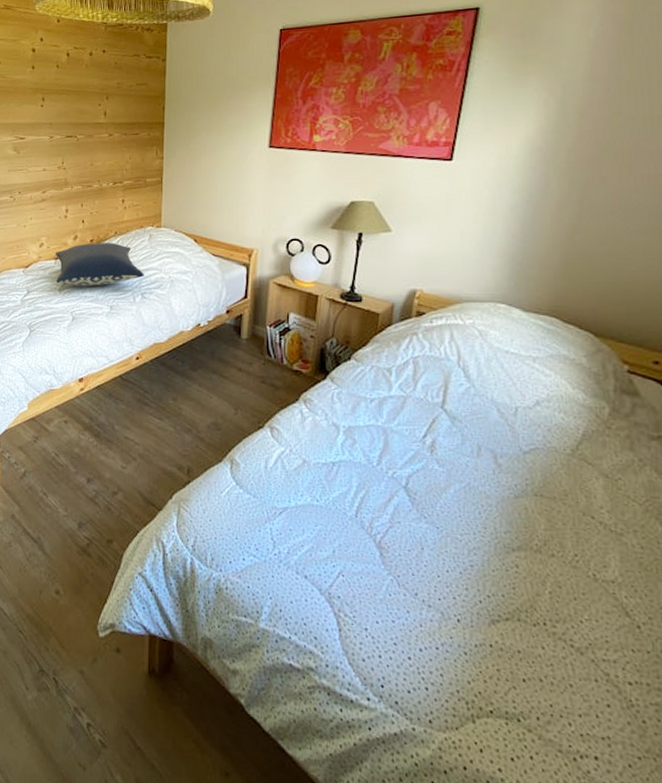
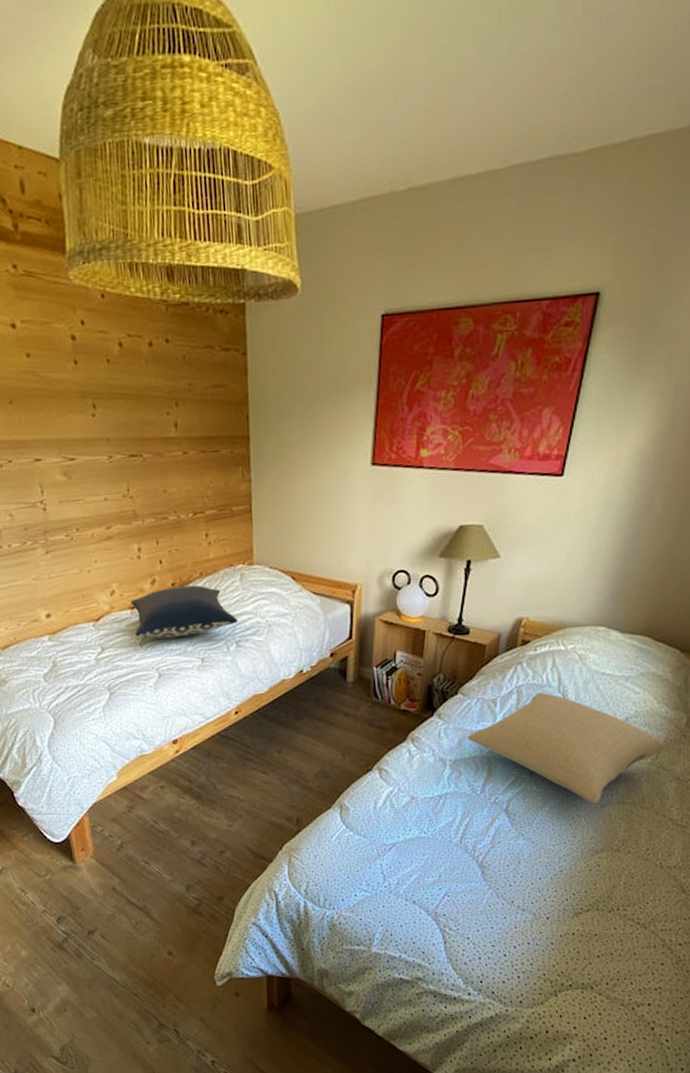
pillow: none [361,365,587,494] -> present [467,692,665,805]

